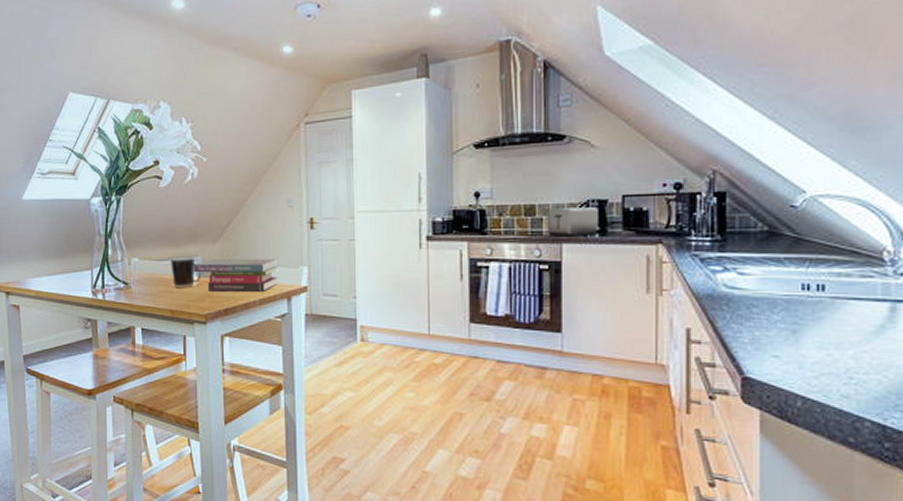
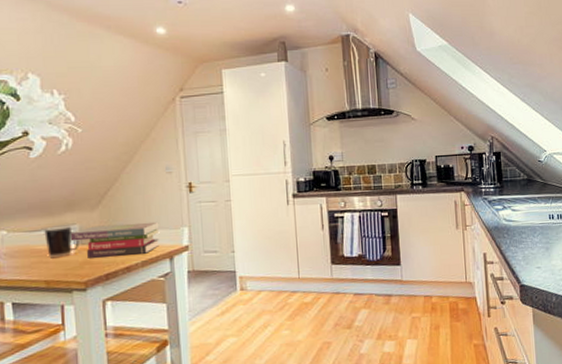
toaster: present [548,207,598,237] -> none [385,165,421,190]

